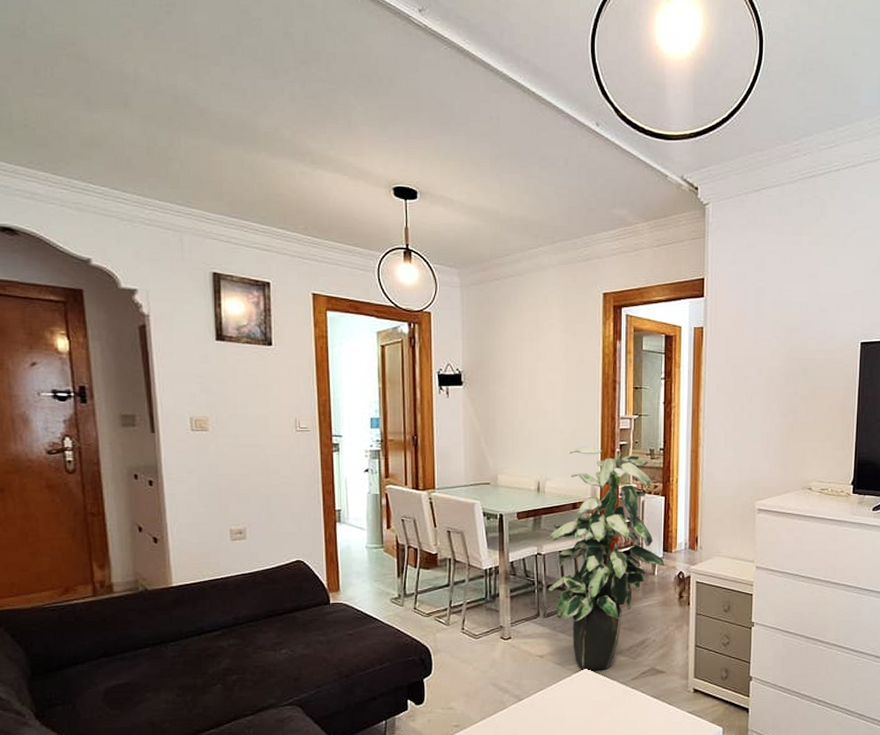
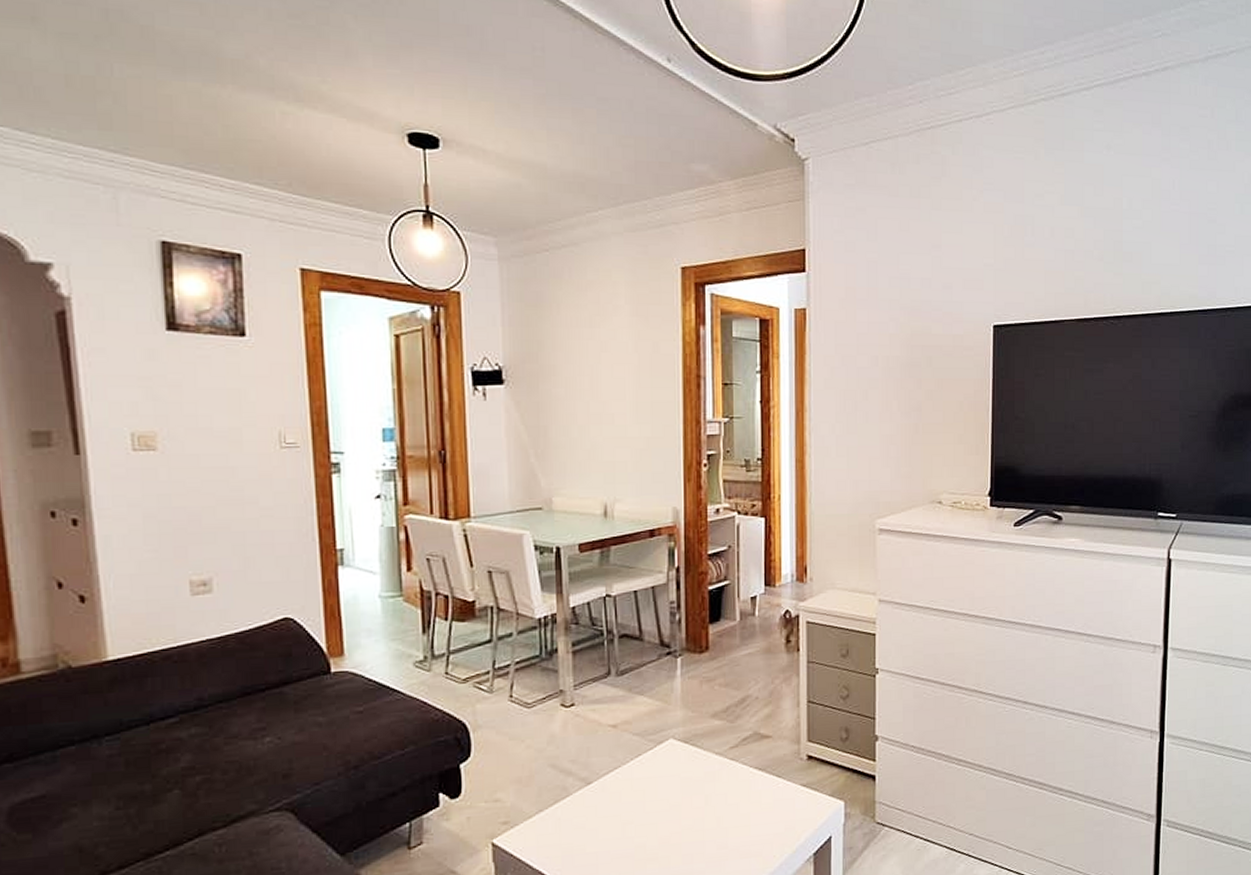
indoor plant: present [549,447,665,670] -> none [620,458,768,740]

